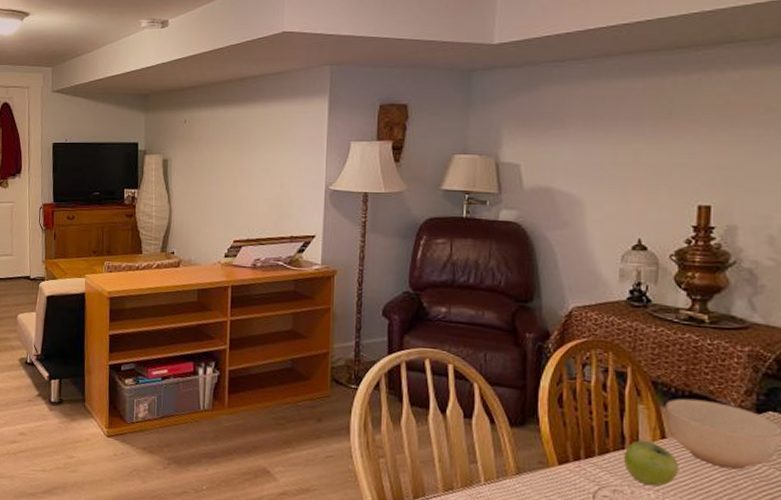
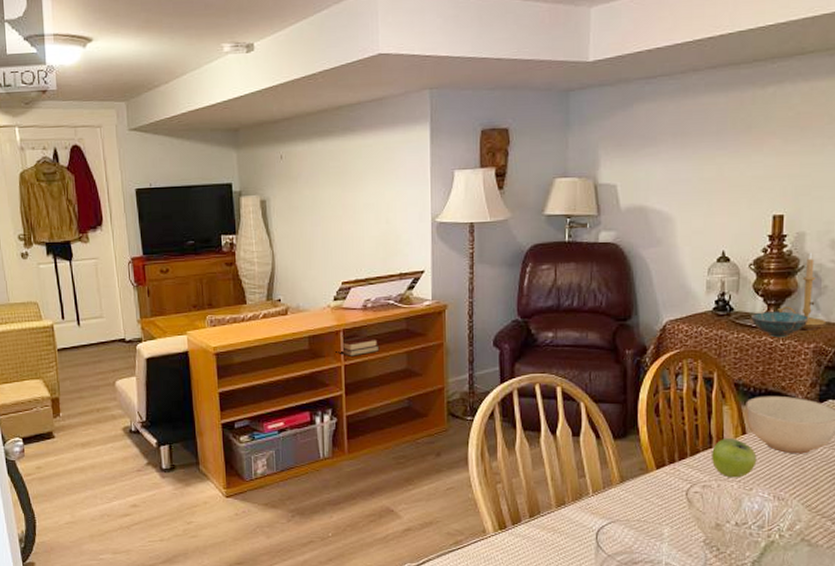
books: none [224,290,266,313] -> present [337,334,380,357]
decorative bowl: none [672,306,743,338] -> present [751,311,809,338]
candle holder: none [704,247,765,331] -> present [778,252,827,329]

